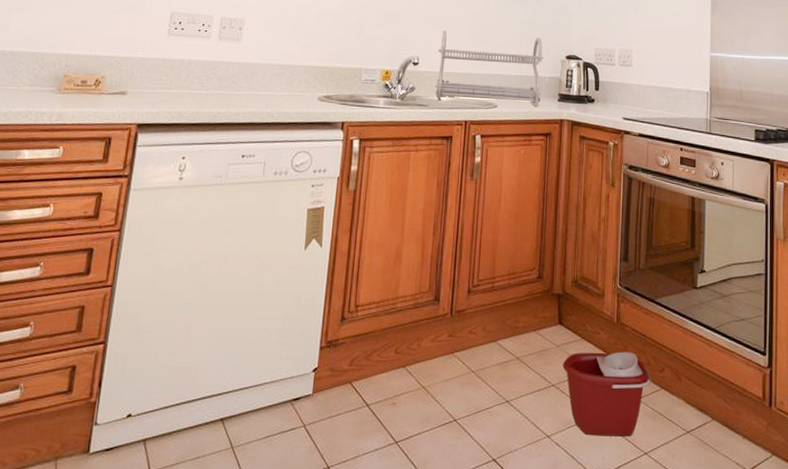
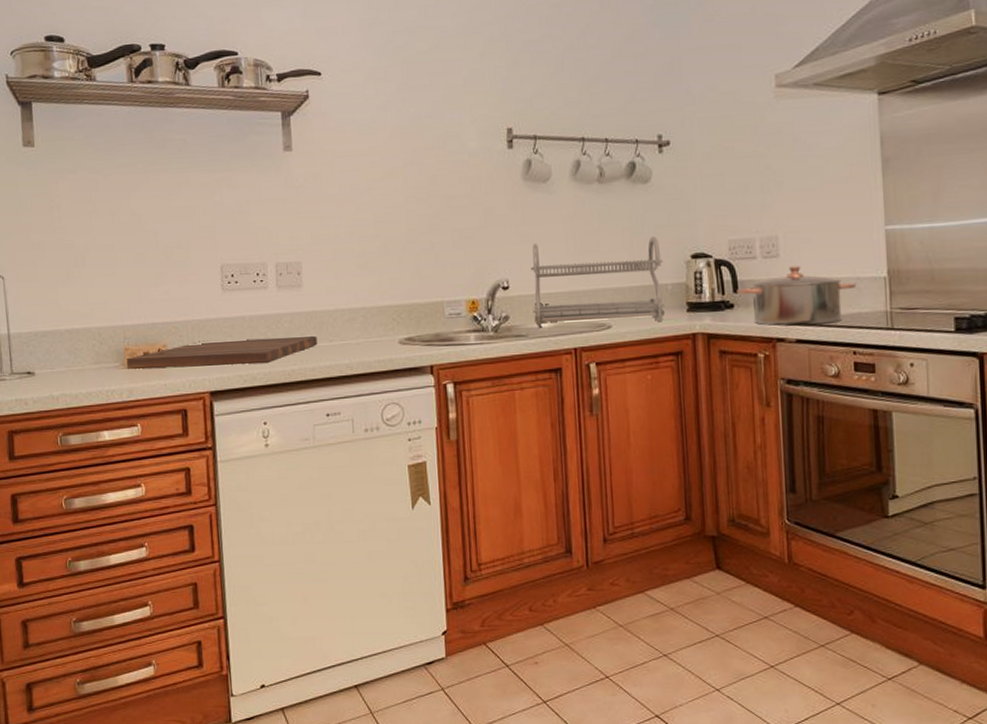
cutting board: none [62,77,246,103] -> present [126,336,318,369]
bucket: present [563,352,651,437] -> none [726,595,838,687]
cooking pot: none [598,75,686,125] -> present [737,266,856,327]

